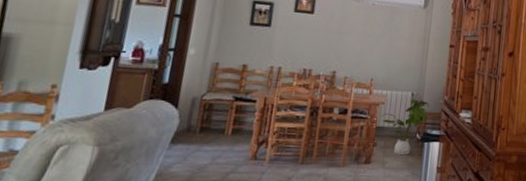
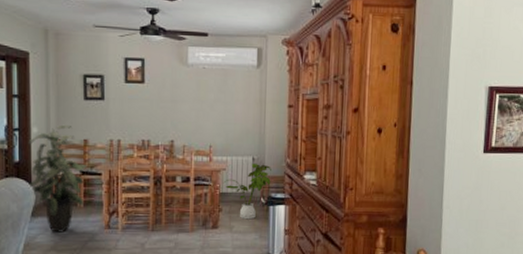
indoor plant: none [172,48,243,162] -> present [27,124,88,233]

